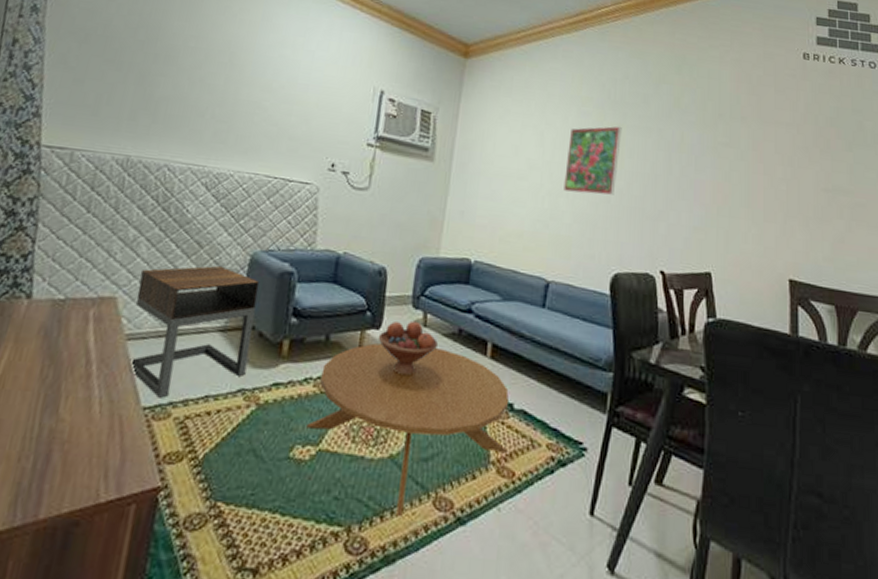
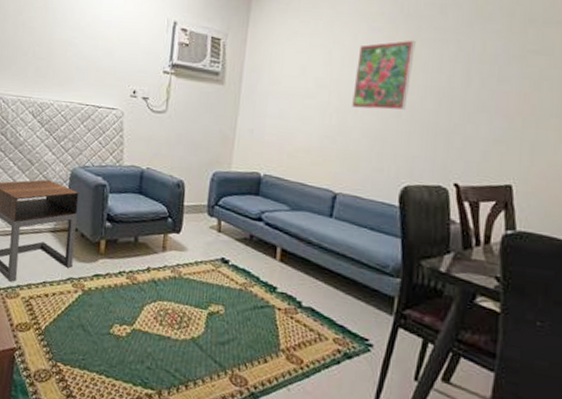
coffee table: present [306,343,509,518] -> none [122,245,297,388]
fruit bowl: present [377,320,438,376] -> none [178,227,231,274]

